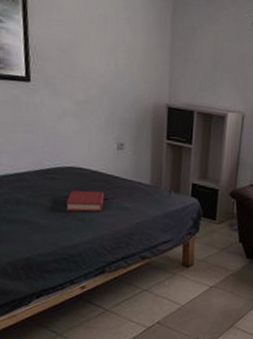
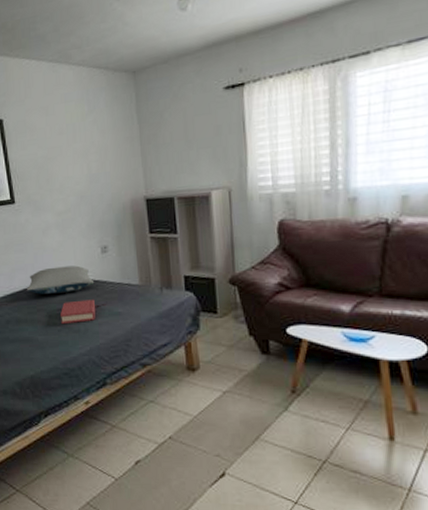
pillow: none [32,154,106,182] -> present [26,265,95,294]

